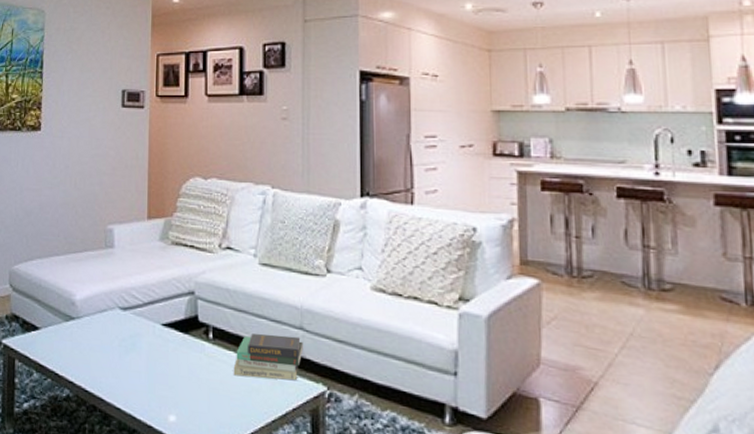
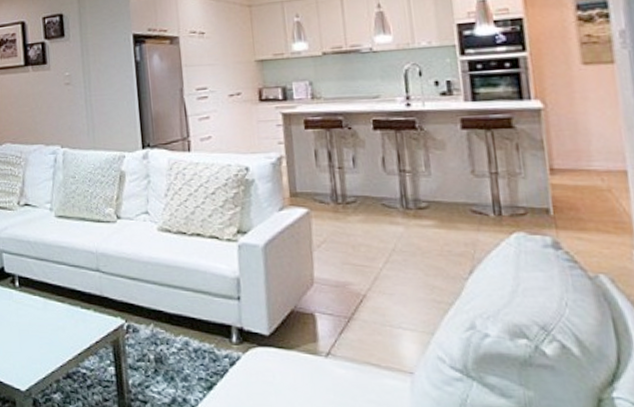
books: present [233,334,304,381] -> none [39,278,101,318]

